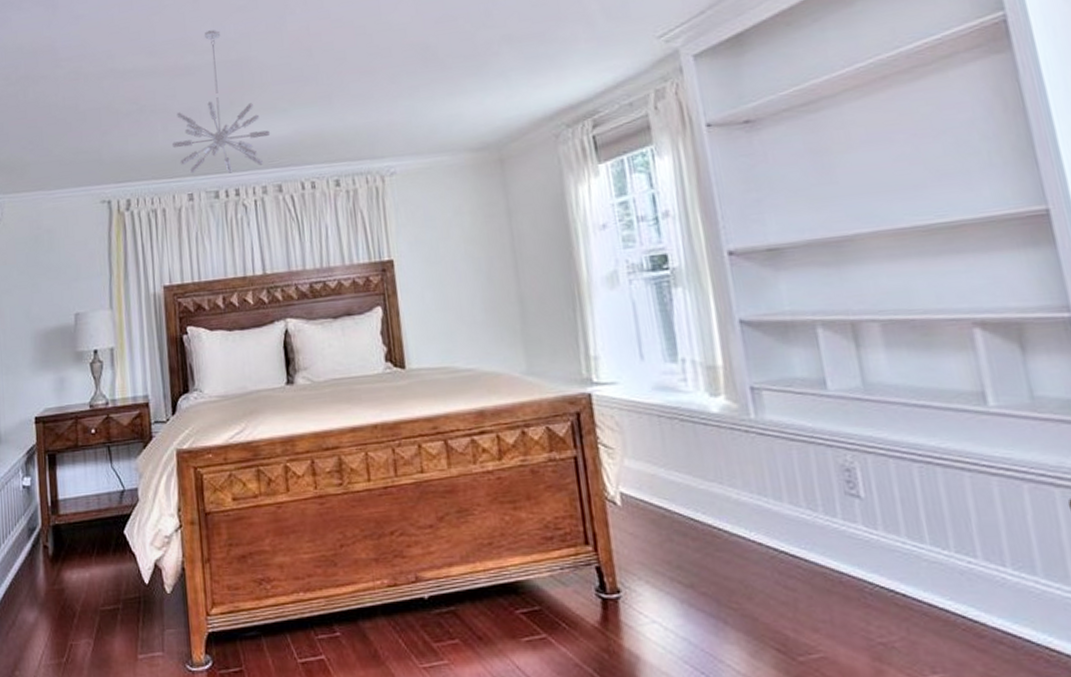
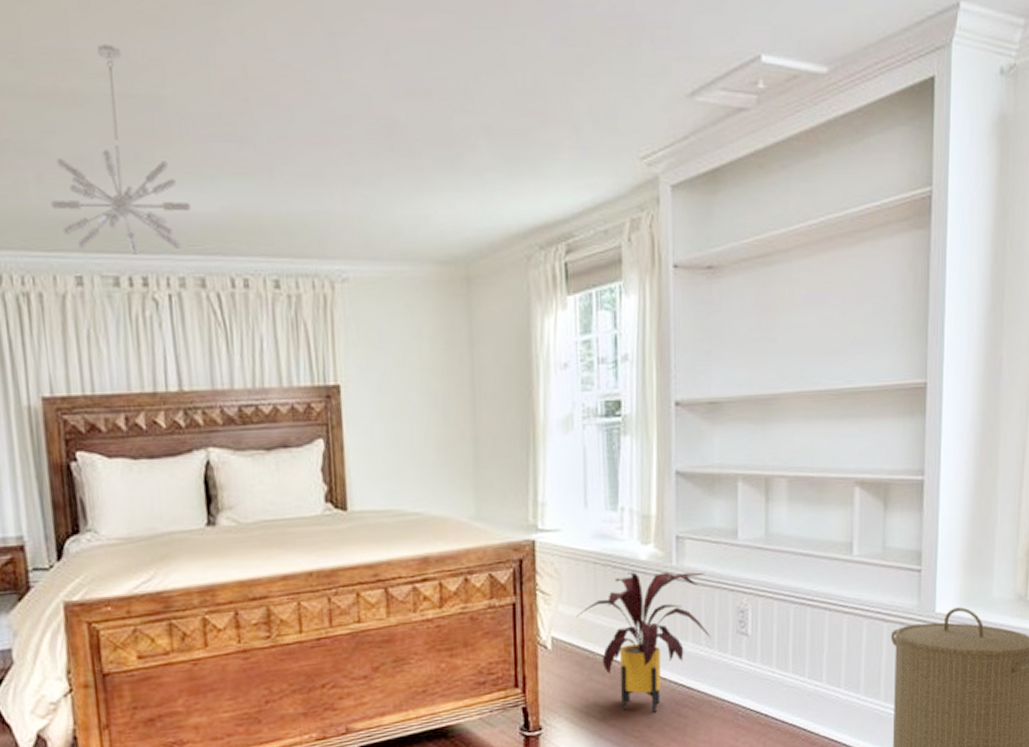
house plant: none [645,425,813,582] -> present [576,571,711,712]

